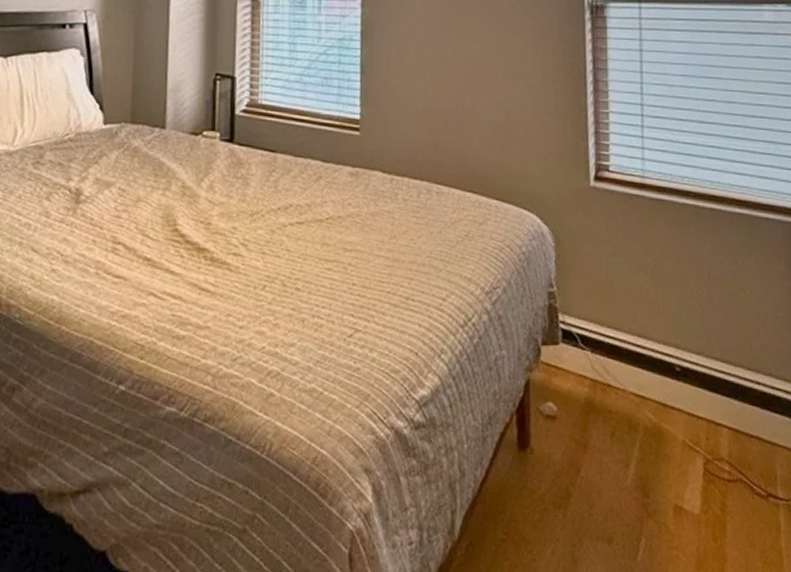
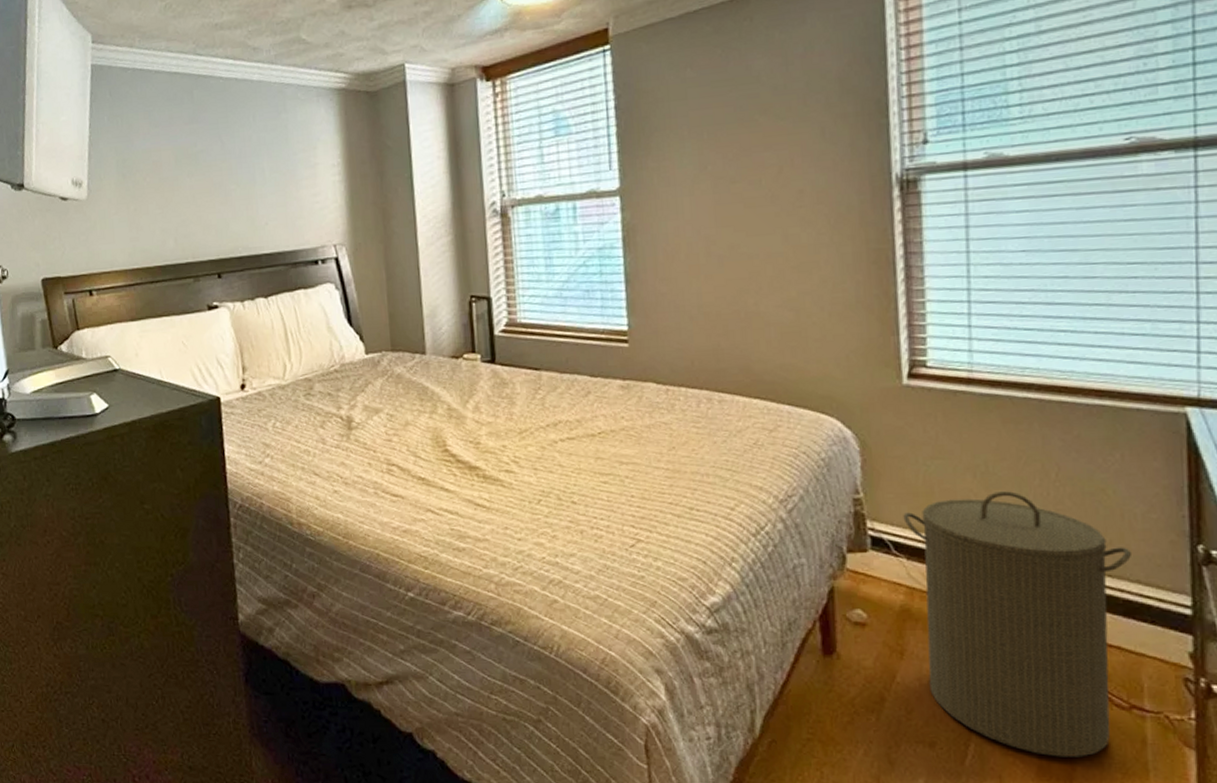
laundry hamper: none [589,289,766,548] -> present [903,491,1133,757]

